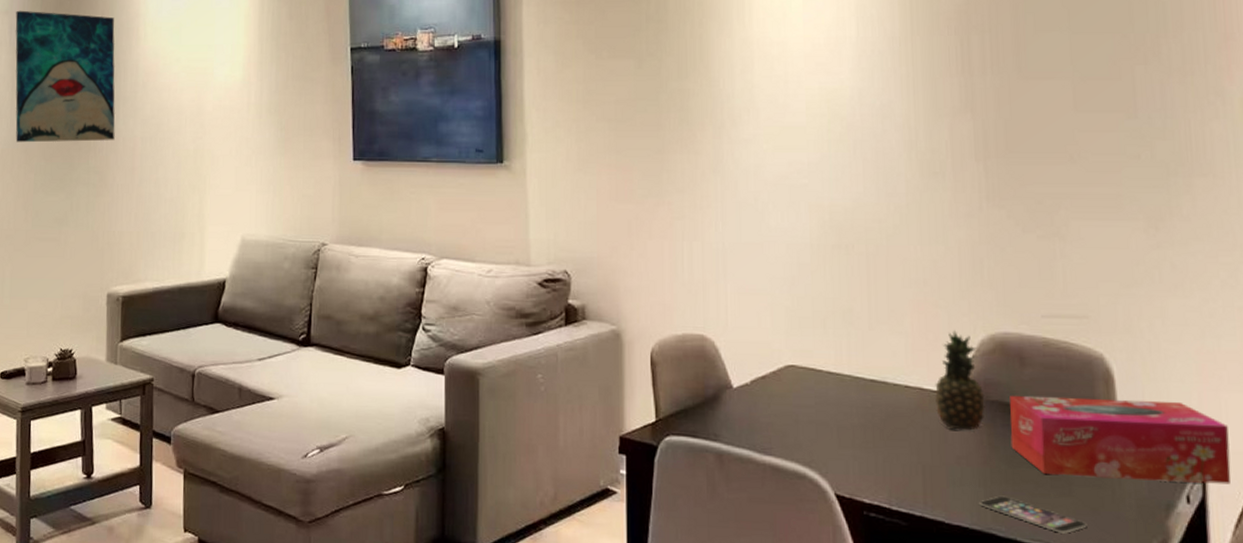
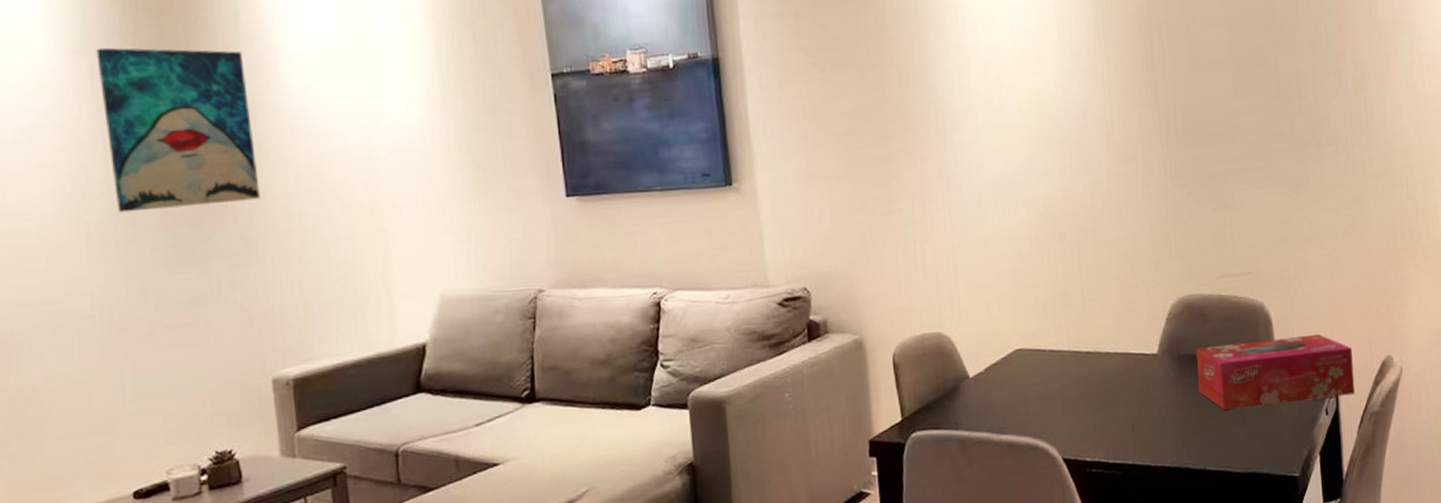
fruit: present [935,330,985,431] -> none [1138,299,1178,385]
smartphone: present [979,495,1087,534] -> none [1177,434,1257,457]

